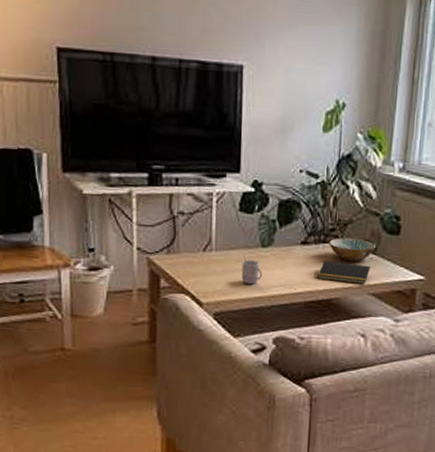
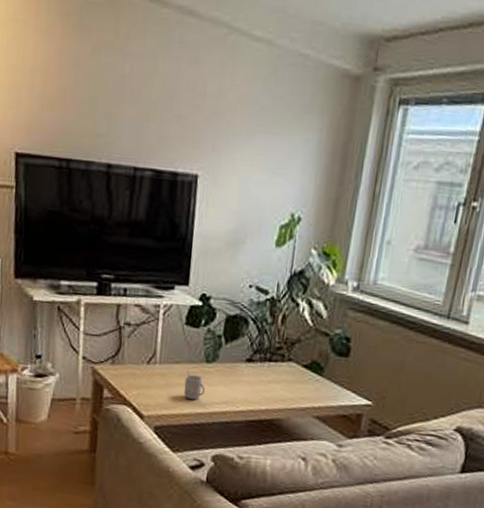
notepad: present [318,260,371,284] -> none [261,379,316,406]
bowl: present [329,237,377,262] -> none [274,357,324,383]

